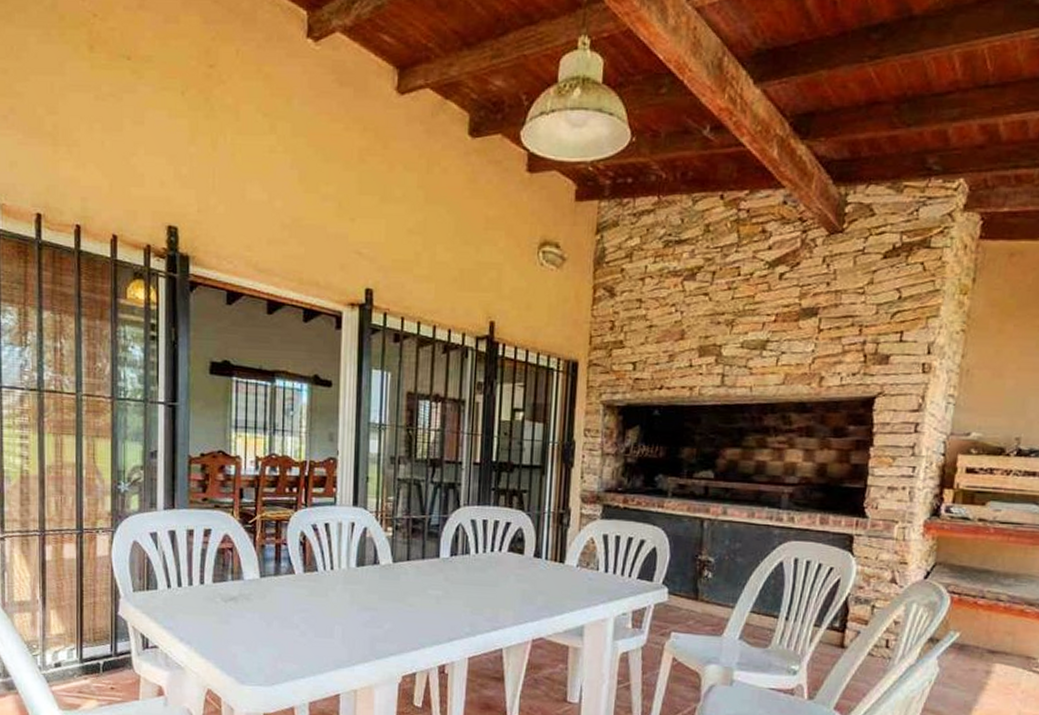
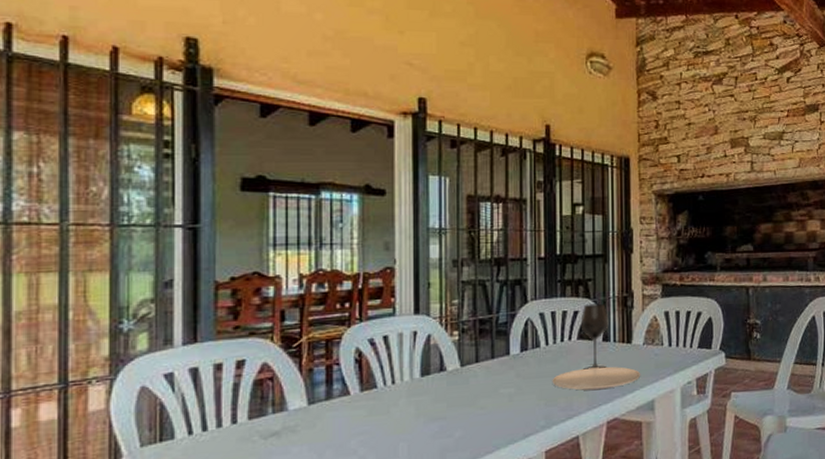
plate: none [479,581,572,607] -> present [552,366,641,391]
wineglass: none [512,516,542,585] -> present [580,303,609,370]

